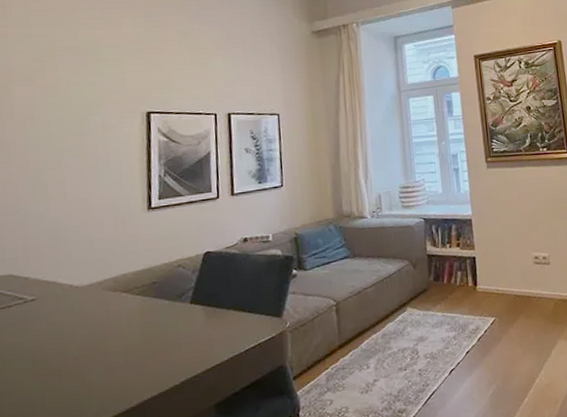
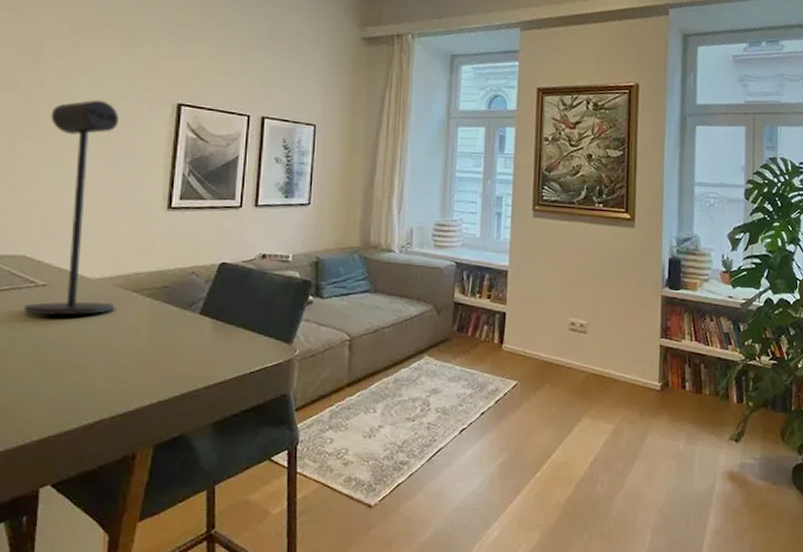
desk lamp: none [14,118,107,330] -> present [23,100,120,316]

